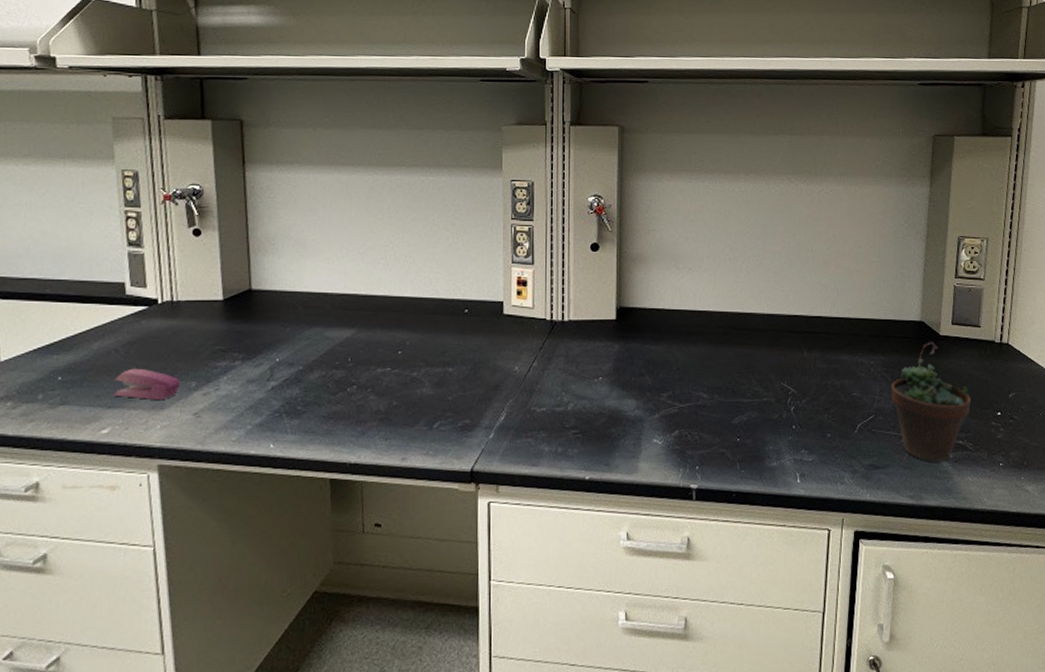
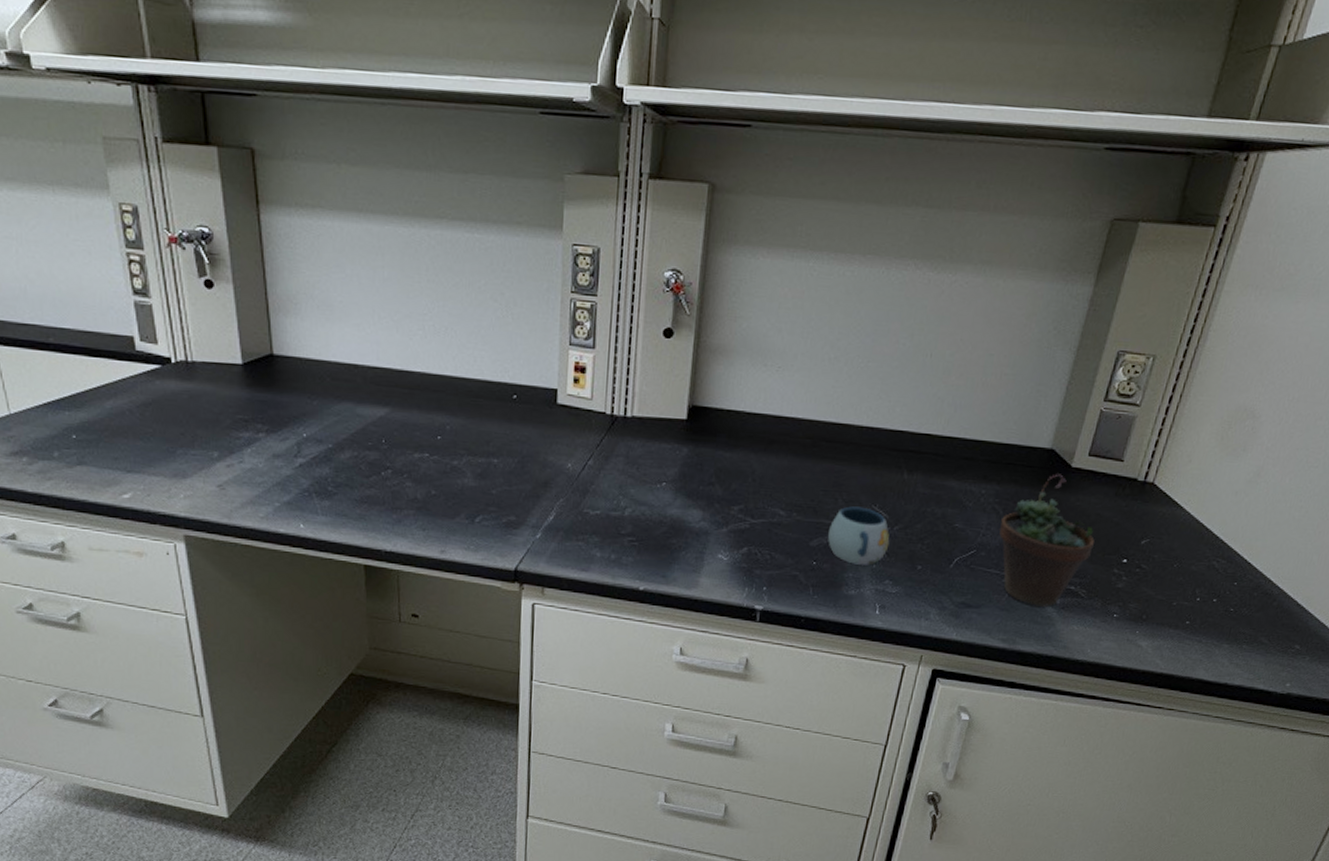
stapler: present [114,368,180,401] -> none [132,432,201,469]
mug: none [747,385,800,438] -> present [828,506,890,565]

